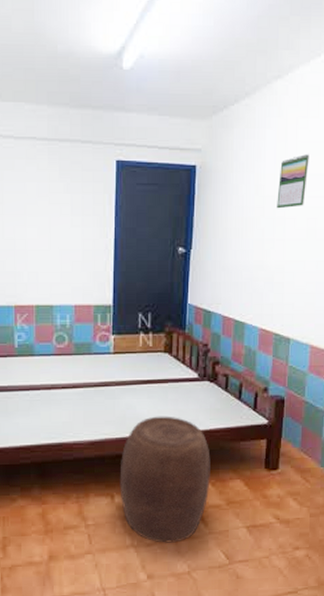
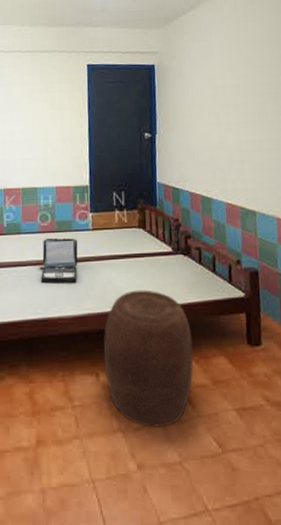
laptop: none [55,361,97,408] -> present [40,238,78,284]
calendar: present [277,154,309,209] -> none [227,51,253,97]

